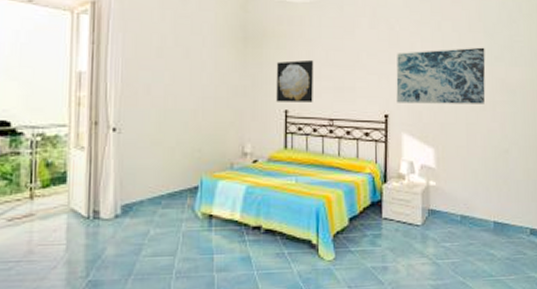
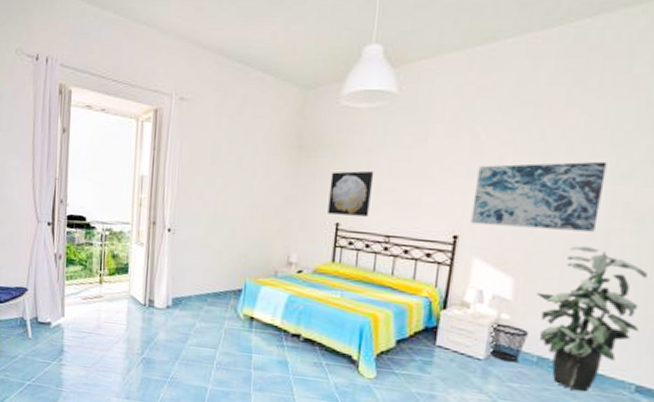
wastebasket: none [422,190,451,224] -> present [489,323,528,363]
indoor plant: none [452,117,525,242] -> present [536,246,647,393]

